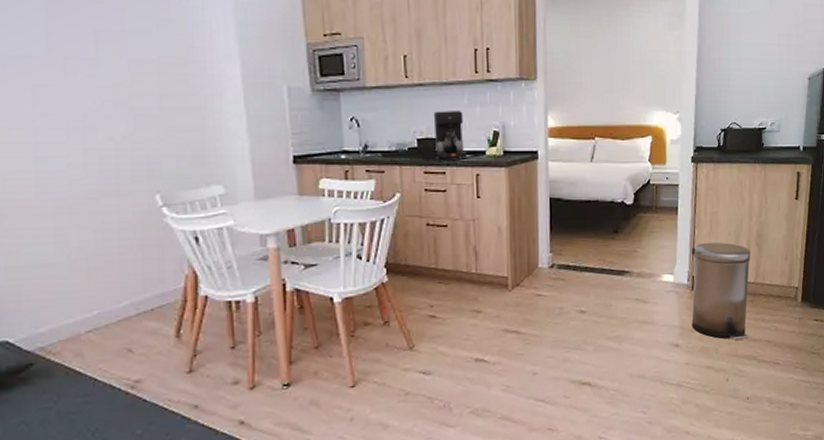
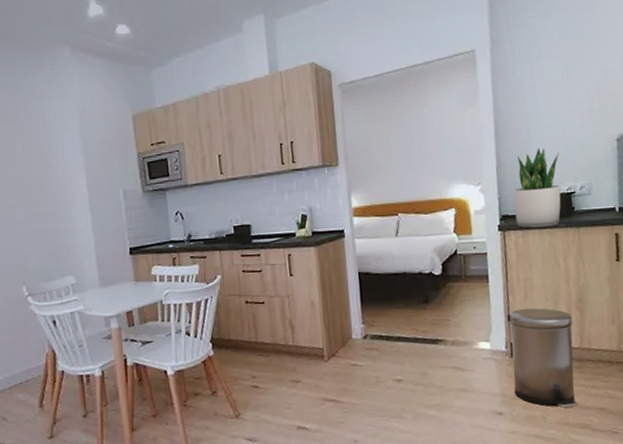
coffee maker: present [433,111,468,160] -> none [246,199,279,243]
planter: none [708,79,755,162] -> present [513,148,561,228]

